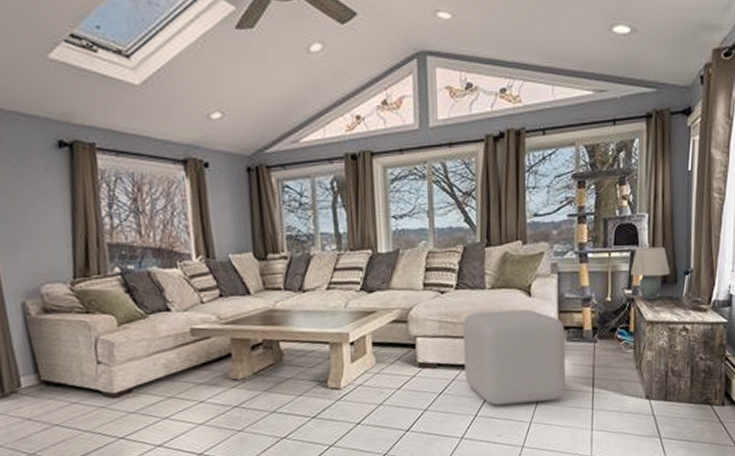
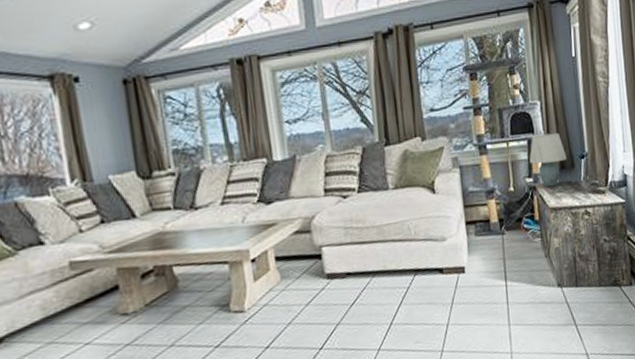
pouf: present [463,309,566,405] -> none [369,206,479,311]

